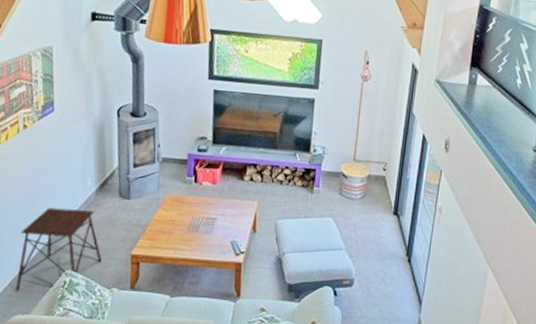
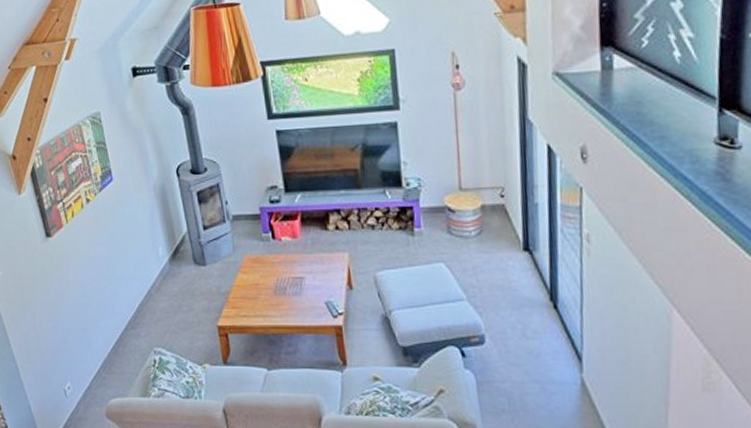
side table: present [15,207,102,291] -> none [103,282,188,373]

